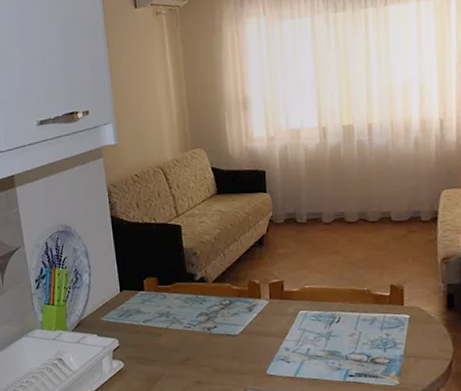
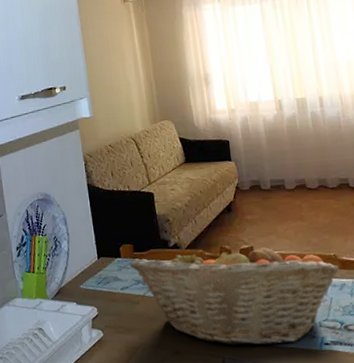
fruit basket: none [153,275,371,377] -> present [129,241,339,346]

